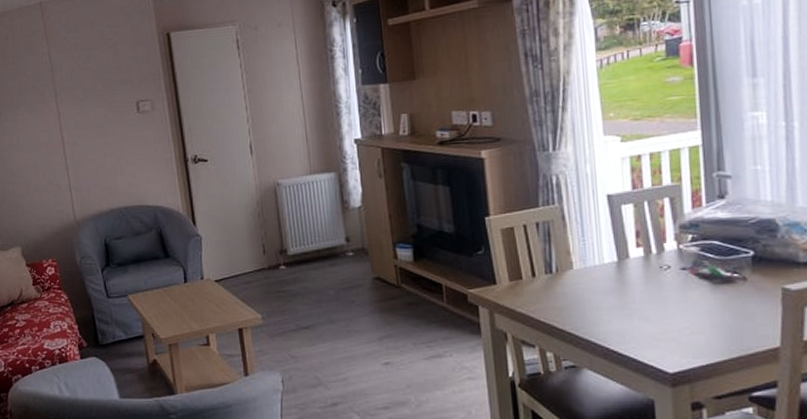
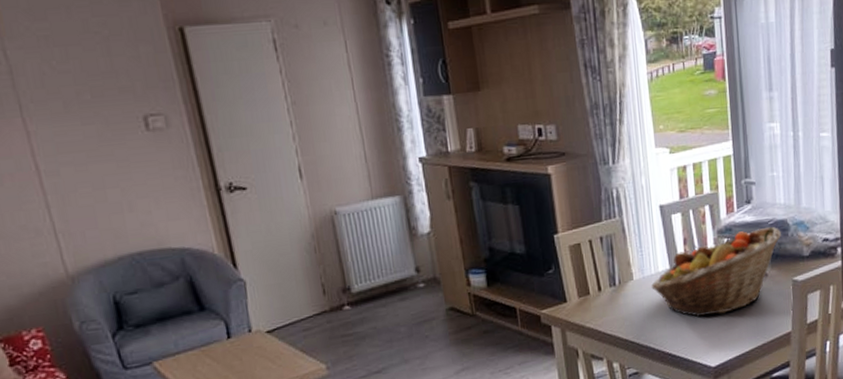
fruit basket: none [594,225,767,317] -> present [651,226,781,318]

